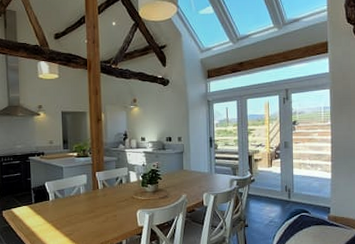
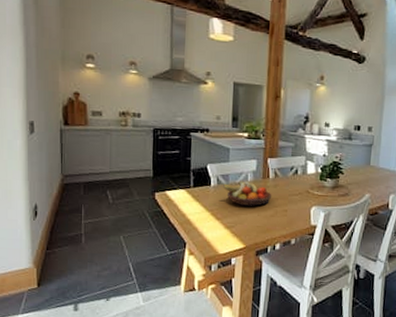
fruit bowl: none [60,194,103,215] -> present [223,181,272,206]

